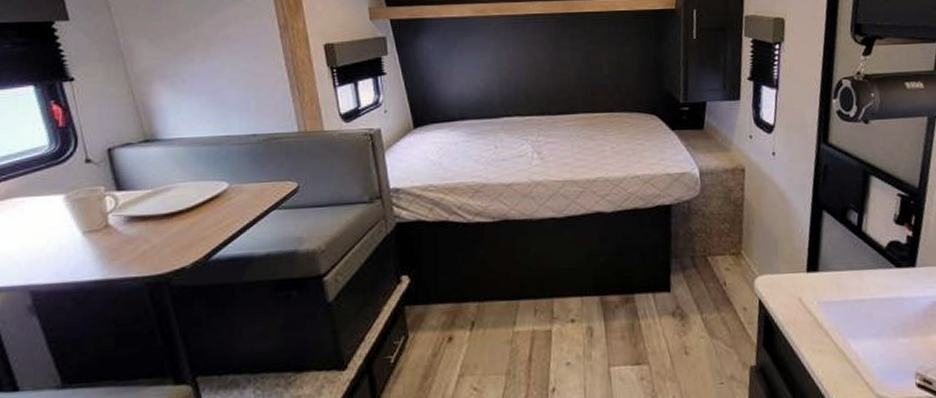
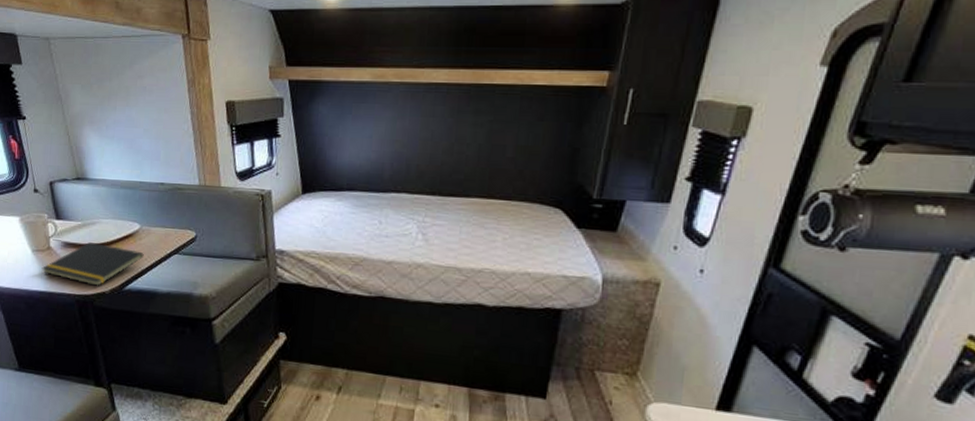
notepad: none [96,210,235,262] -> present [41,241,144,286]

